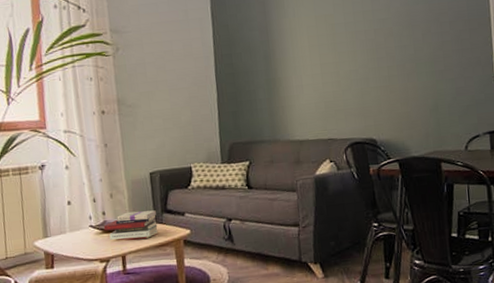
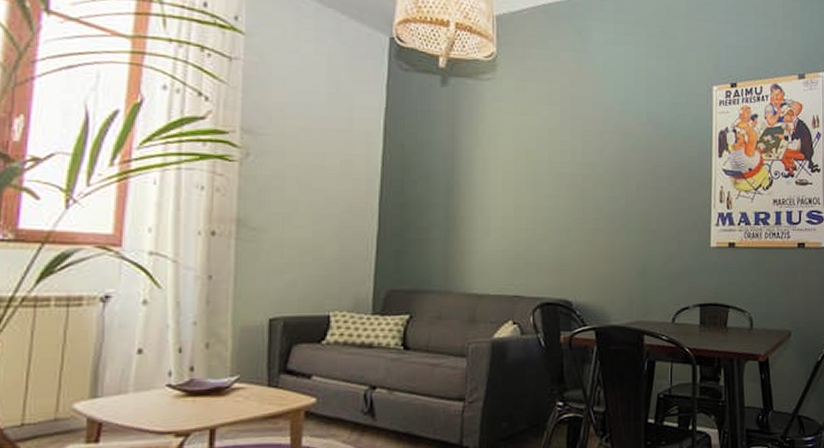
books: present [103,210,159,240] -> none [188,368,270,408]

